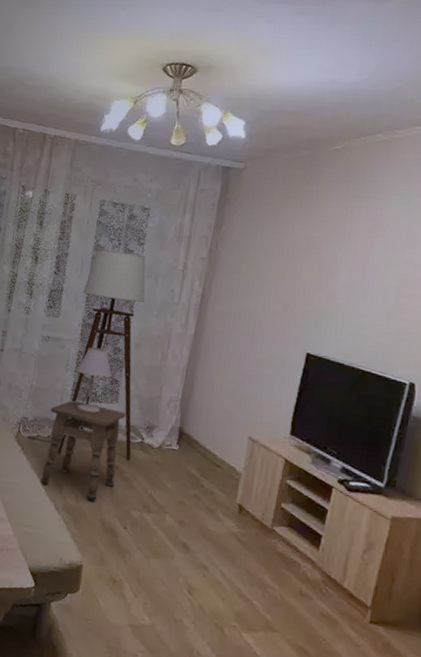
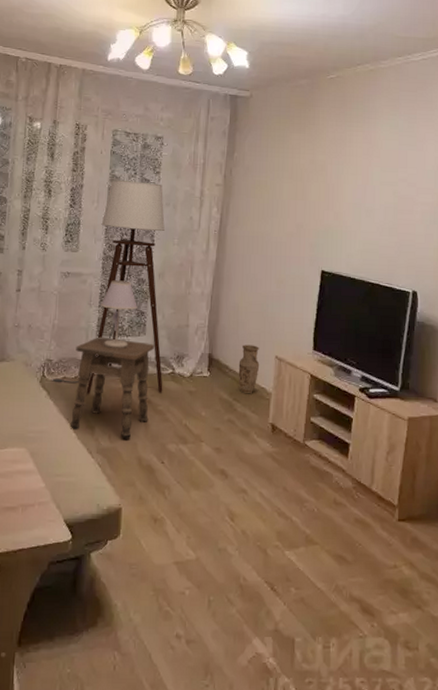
vase: none [207,422,232,472] -> present [238,345,260,394]

